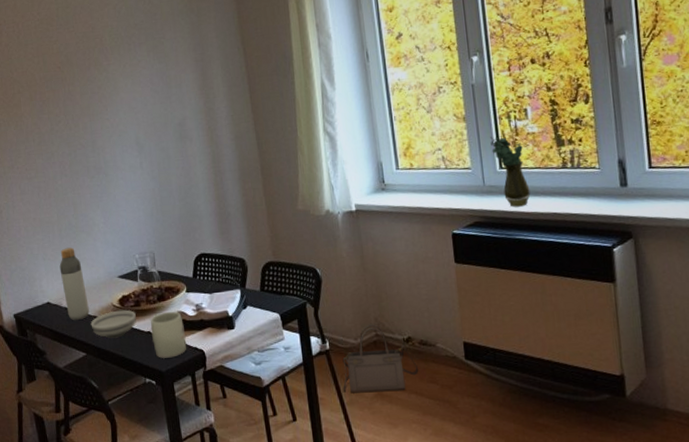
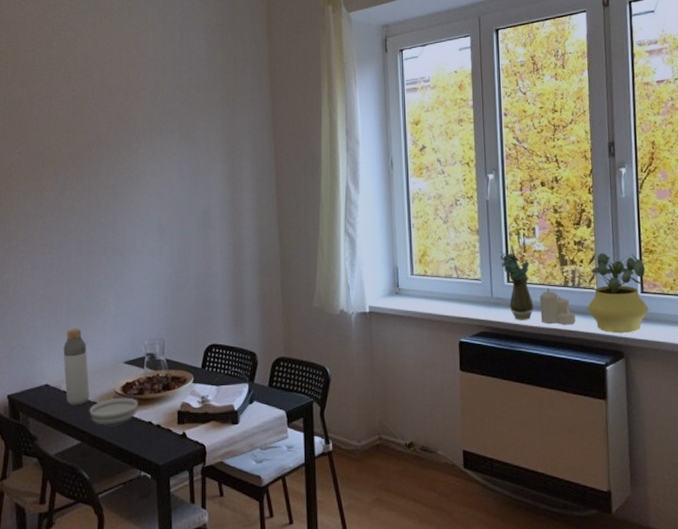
mug: present [150,311,187,358] -> none [152,402,188,451]
handbag: present [342,324,419,394] -> none [342,427,419,498]
candle: none [535,171,577,209] -> present [539,287,576,326]
potted plant: none [587,126,658,214] -> present [587,253,649,334]

